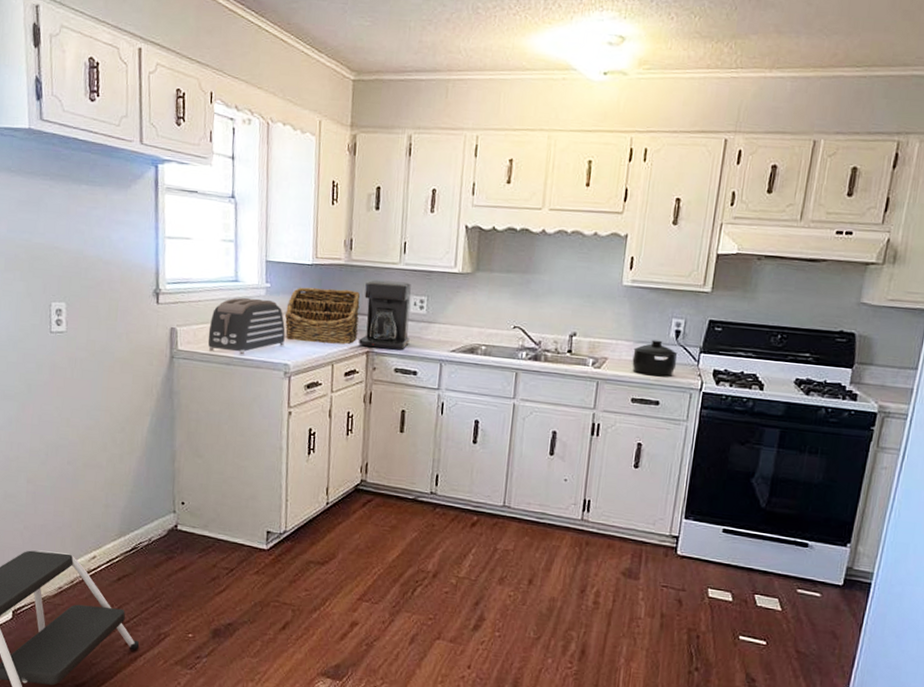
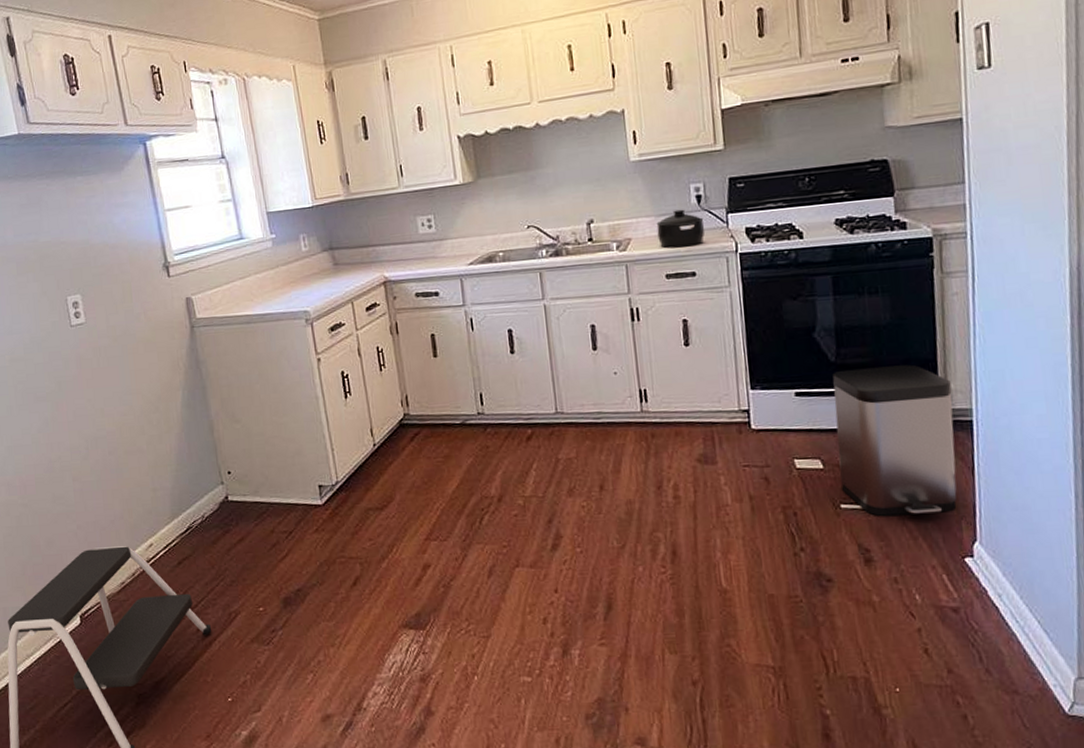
toaster: present [207,297,286,356] -> none [223,250,300,314]
basket: present [284,287,361,345] -> none [295,223,372,287]
coffee maker: present [359,280,411,350] -> none [369,204,425,278]
pedal bin: none [744,516,861,660] -> present [832,364,958,516]

